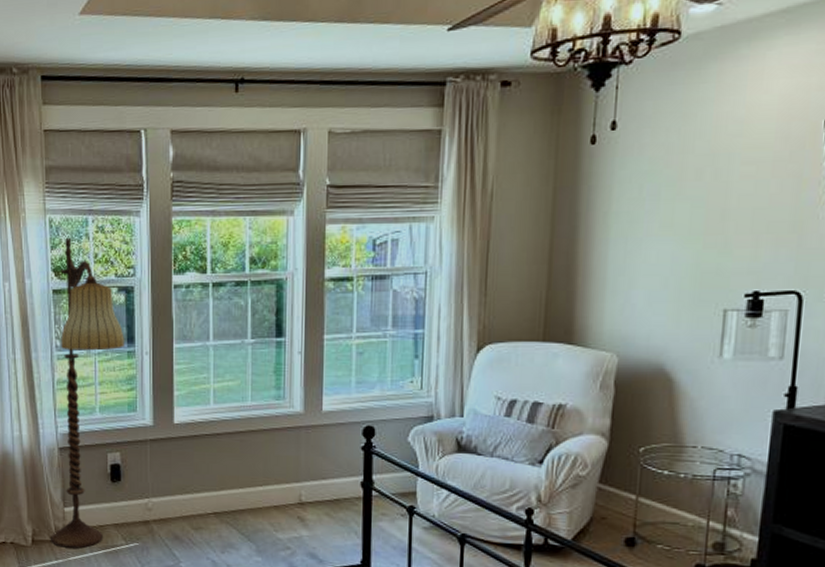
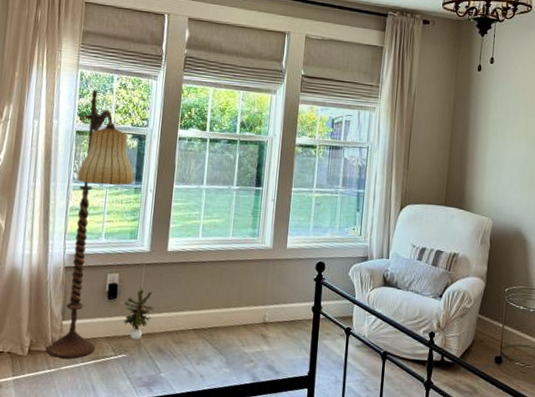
potted plant: none [129,466,167,527] -> present [123,286,156,340]

